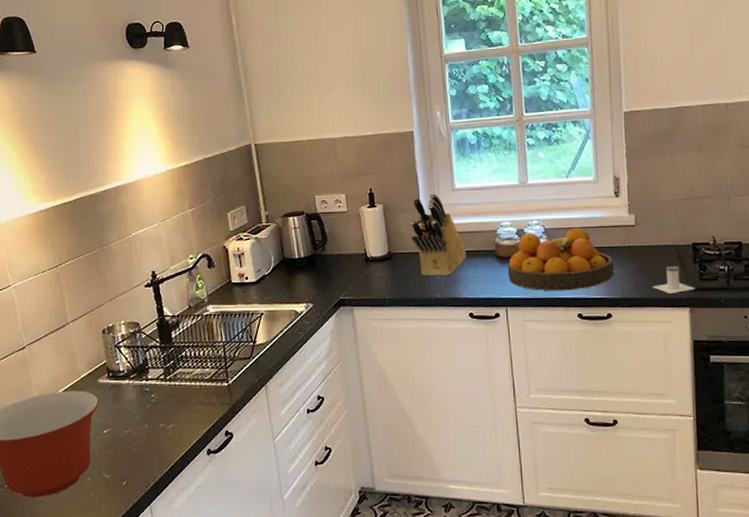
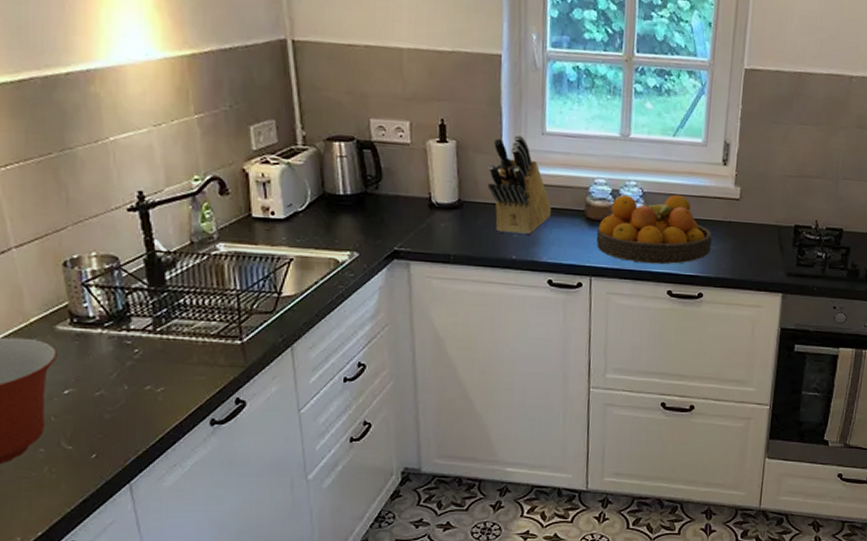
salt shaker: present [652,266,695,295] -> none [748,247,791,278]

